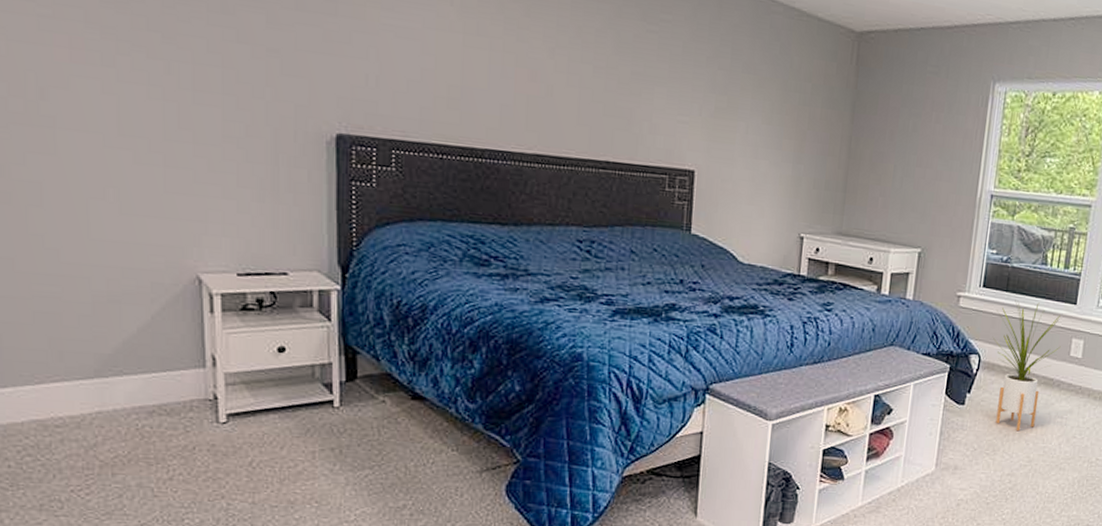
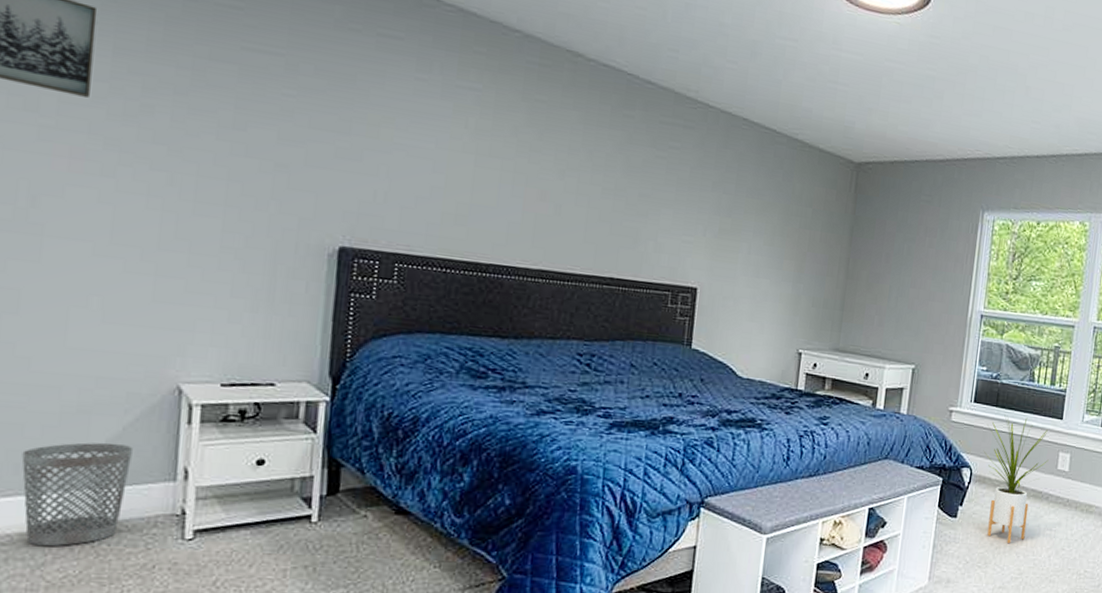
wastebasket: none [63,331,162,428] -> present [21,442,132,546]

